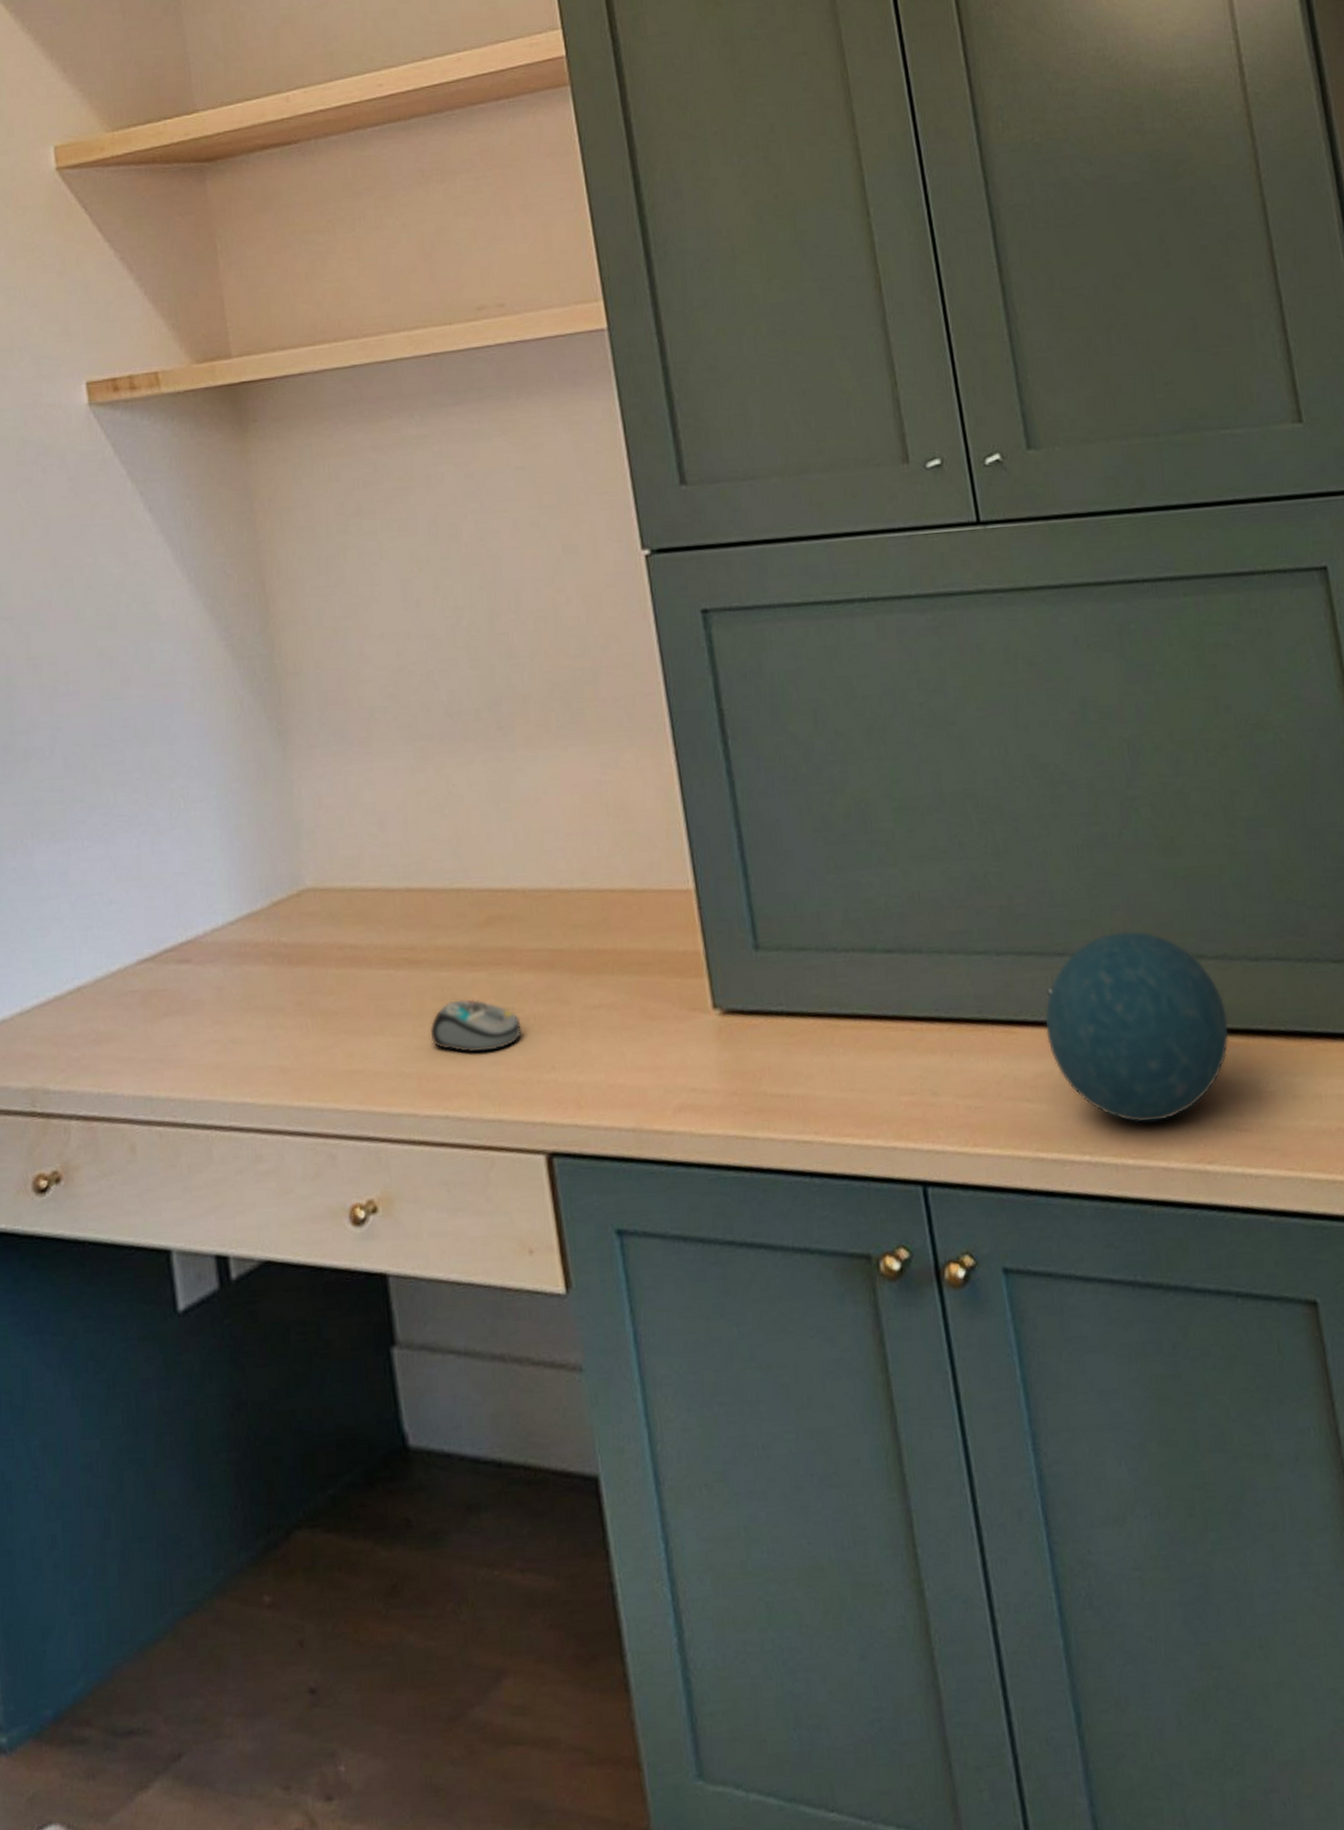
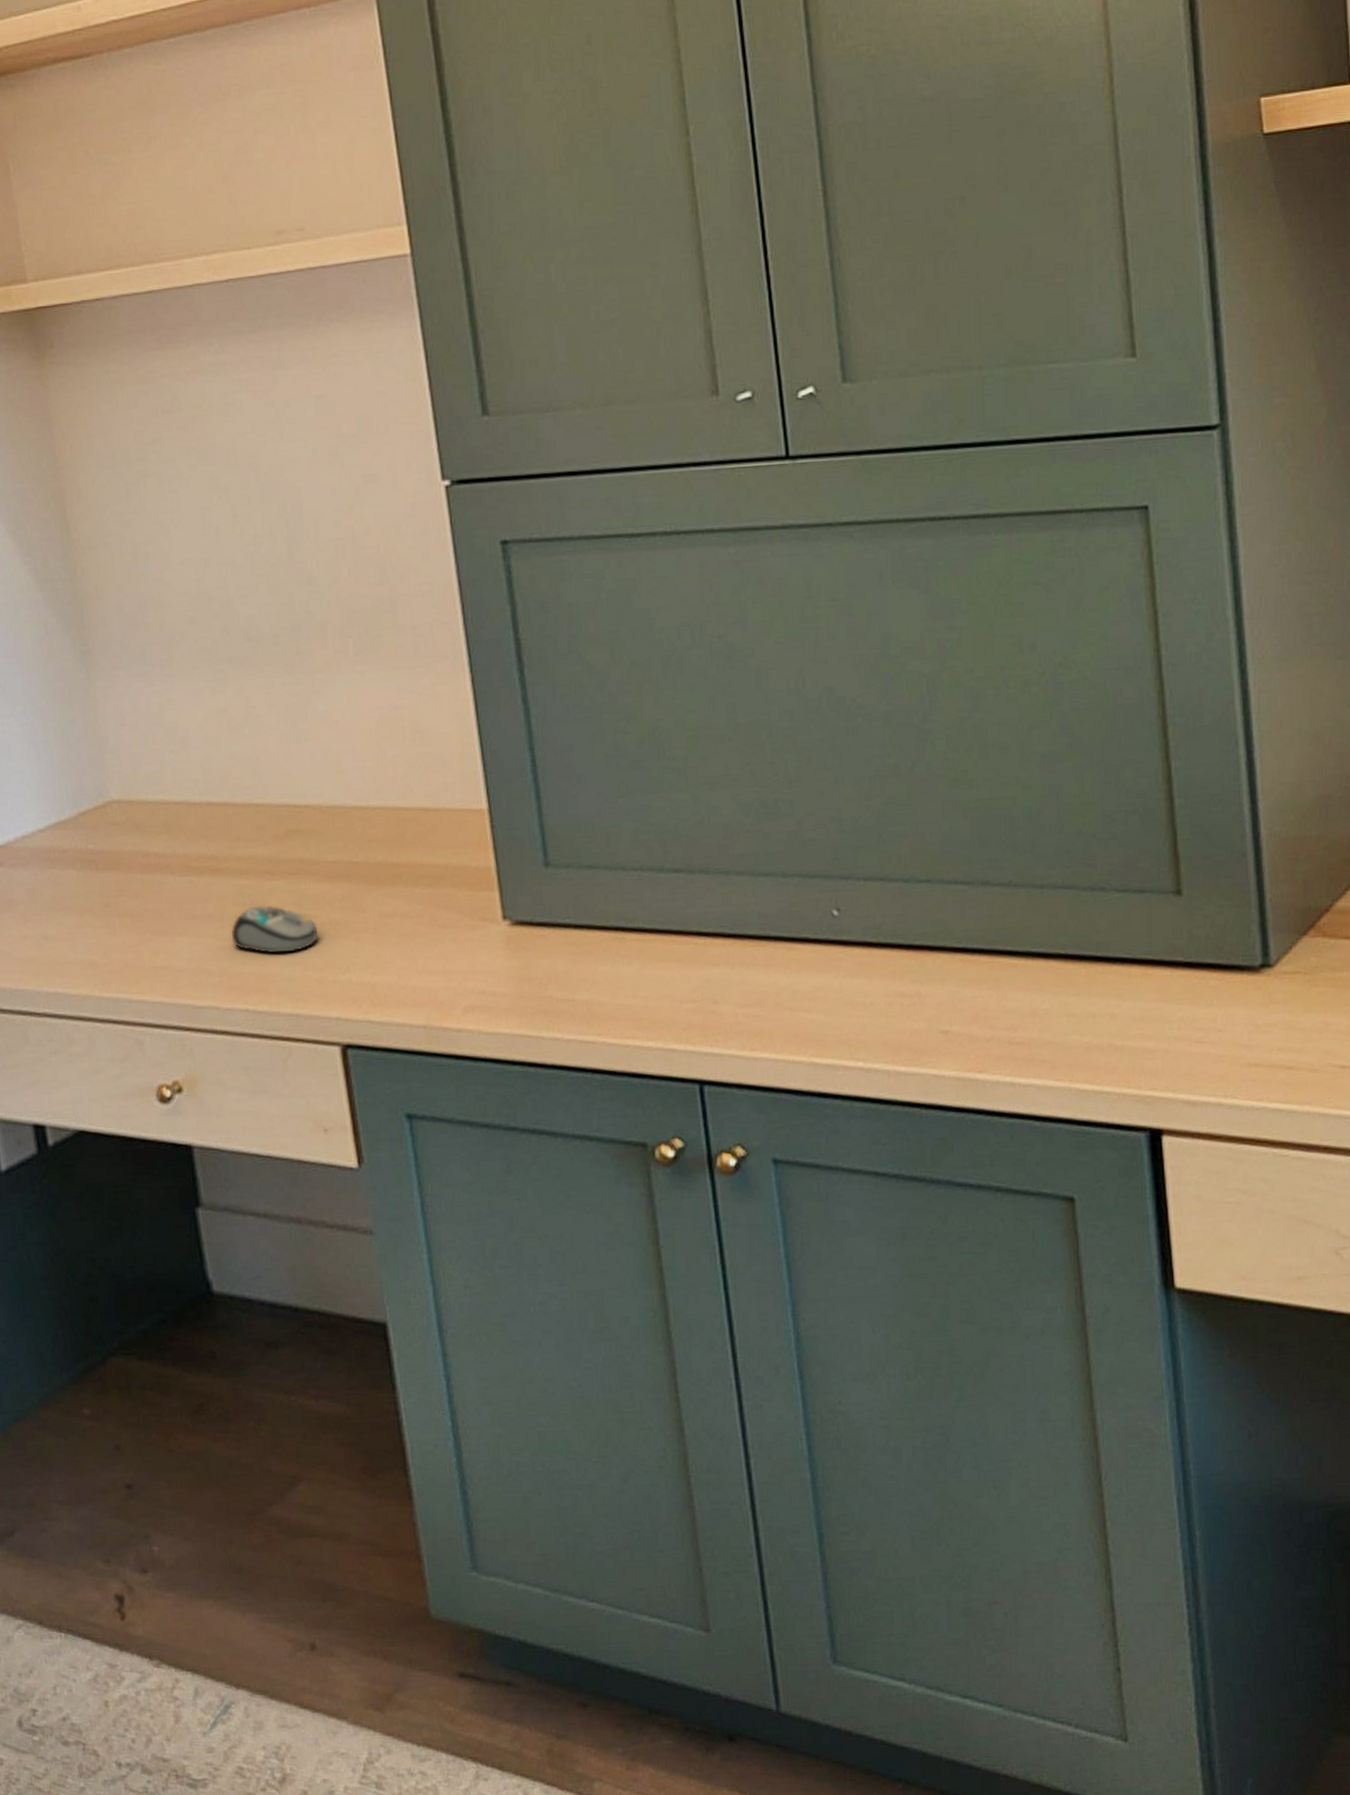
decorative orb: present [1044,931,1230,1123] -> none [827,858,1008,1034]

